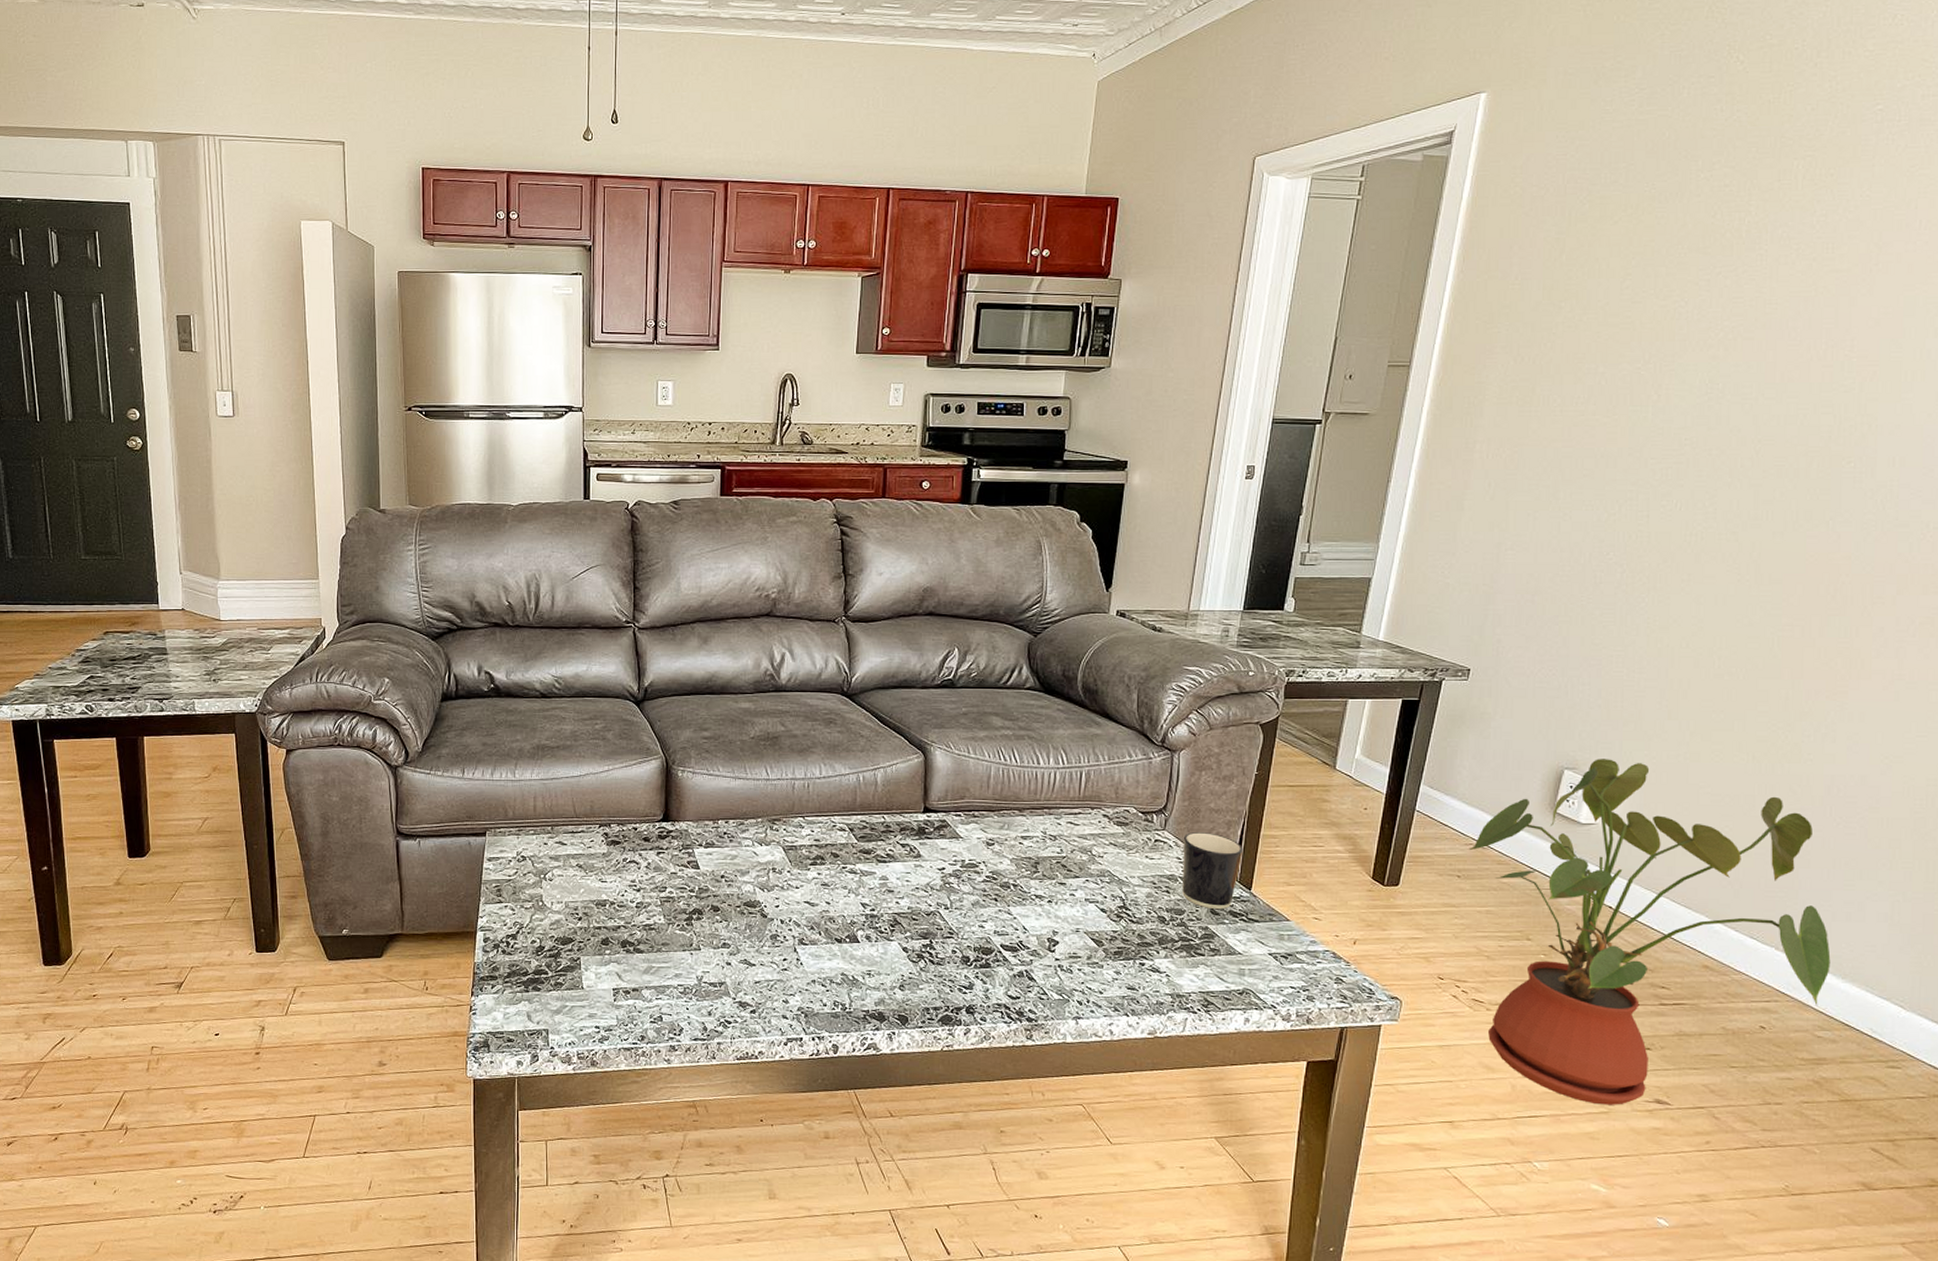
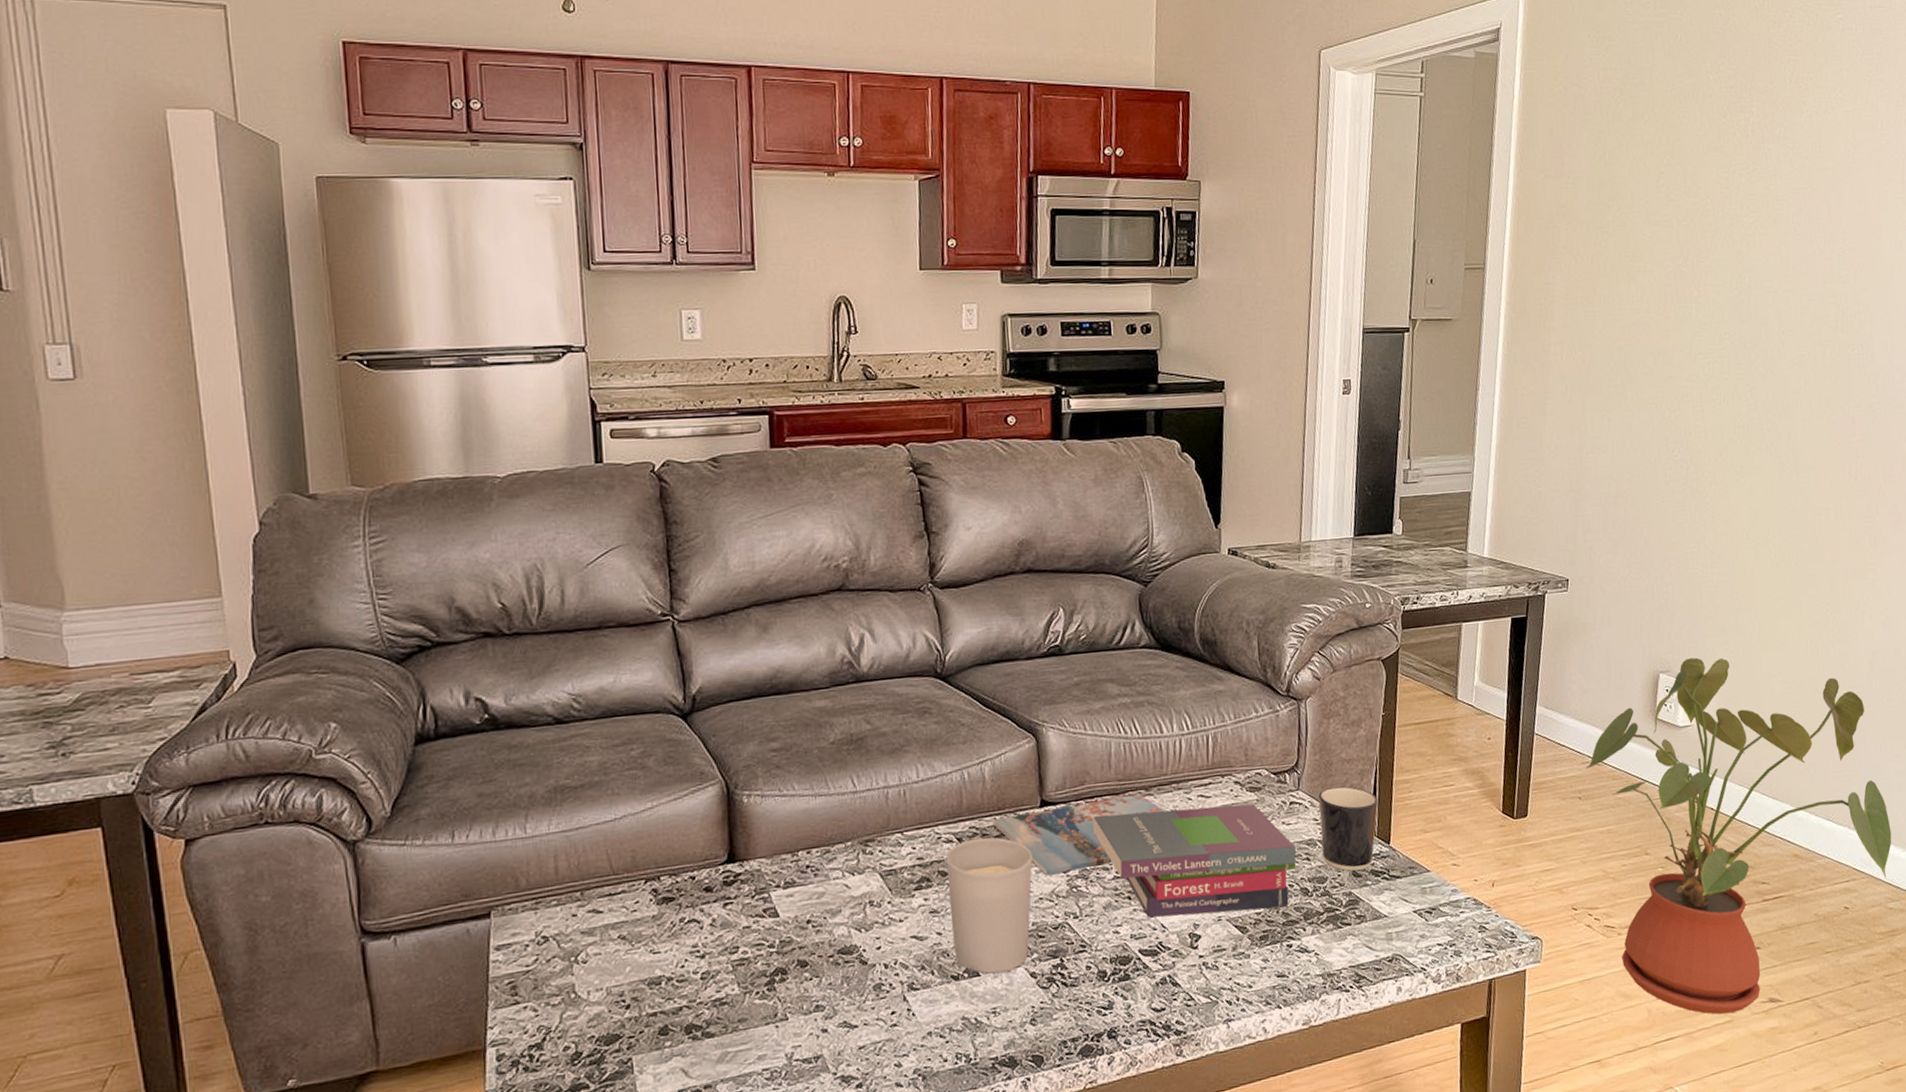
candle holder: none [838,831,913,944] -> present [945,837,1033,974]
magazine: none [880,813,1035,870] -> present [992,793,1164,876]
books: none [968,826,1158,930] -> present [1092,804,1297,918]

